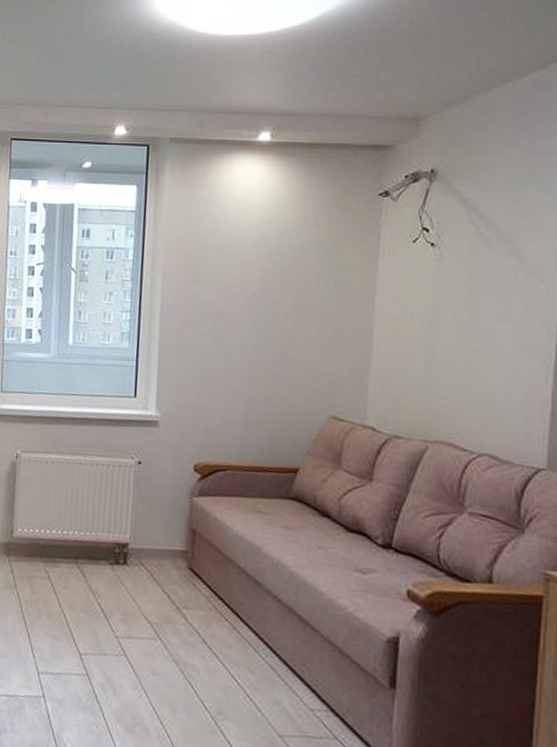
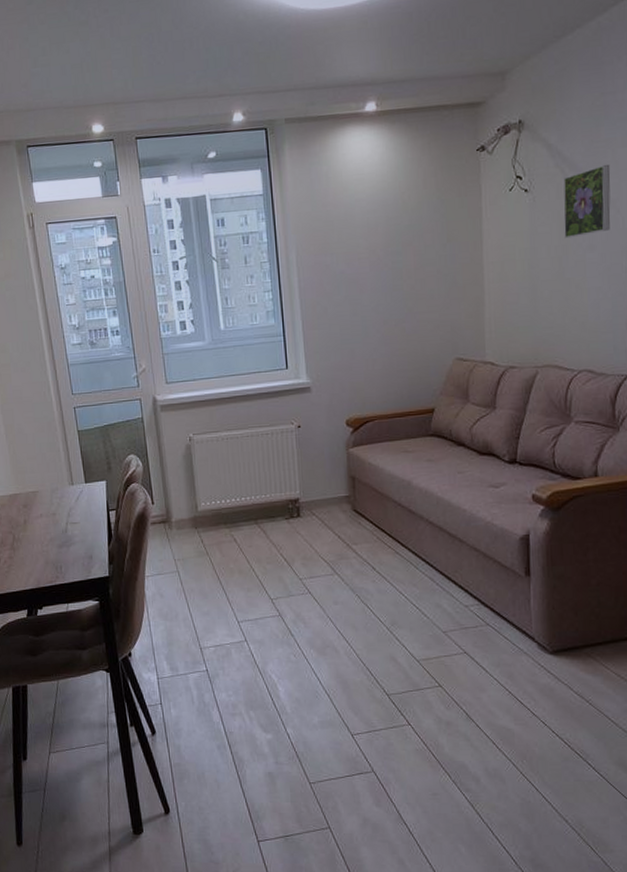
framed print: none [474,228,536,303] -> present [563,164,611,239]

